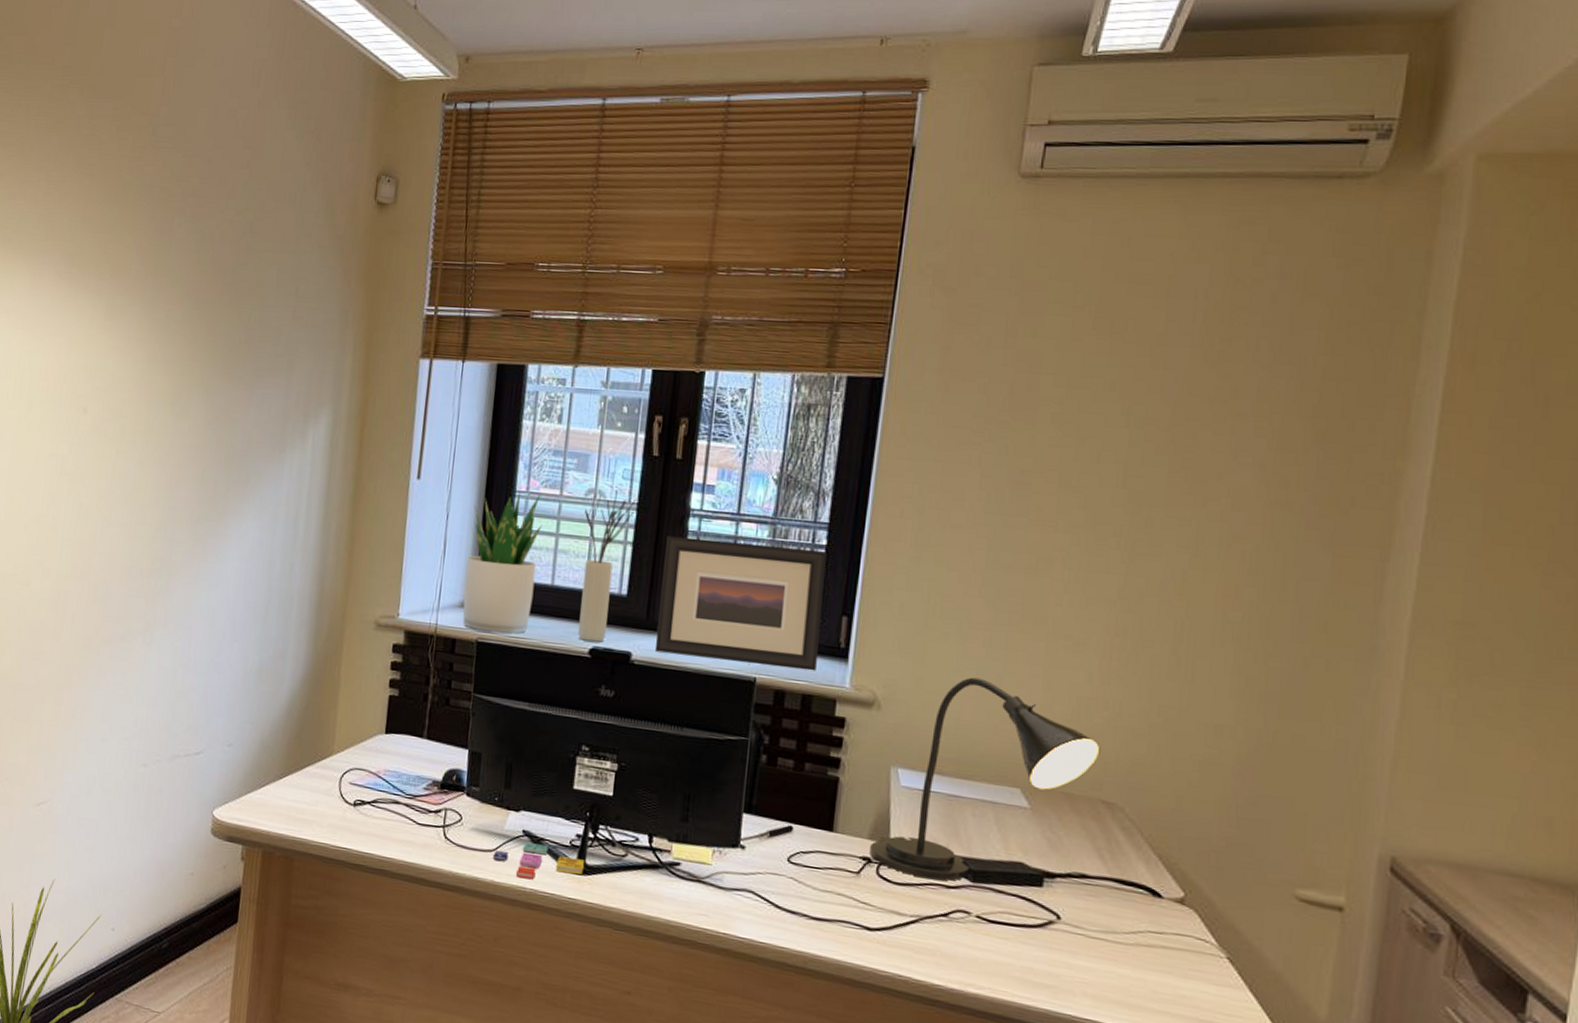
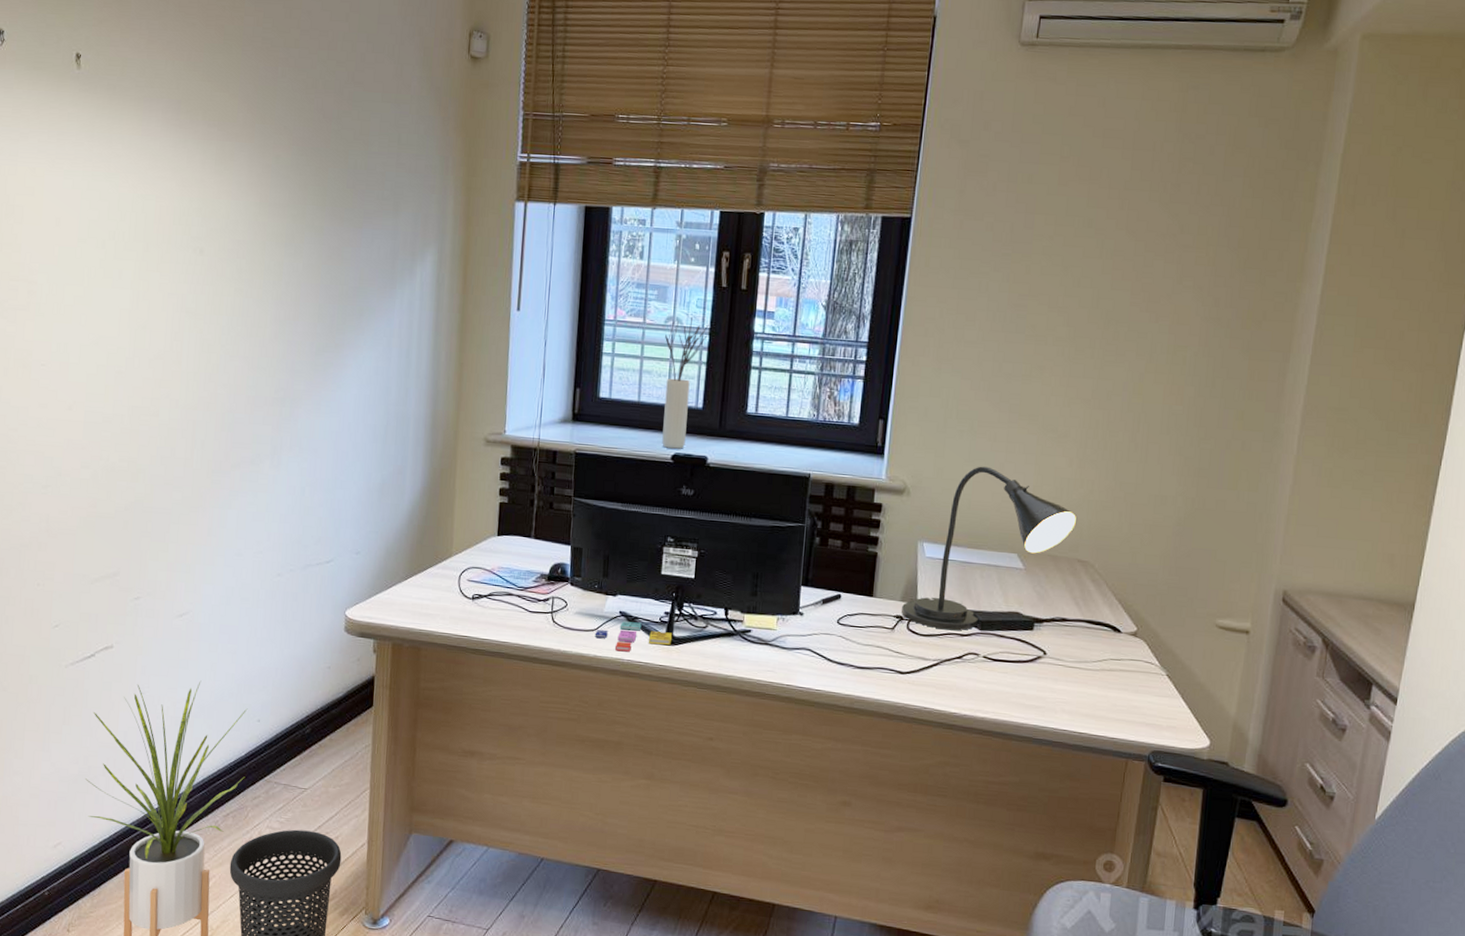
planter: present [463,492,542,634] -> none [561,320,629,445]
picture frame: present [654,535,827,671] -> none [726,356,866,466]

